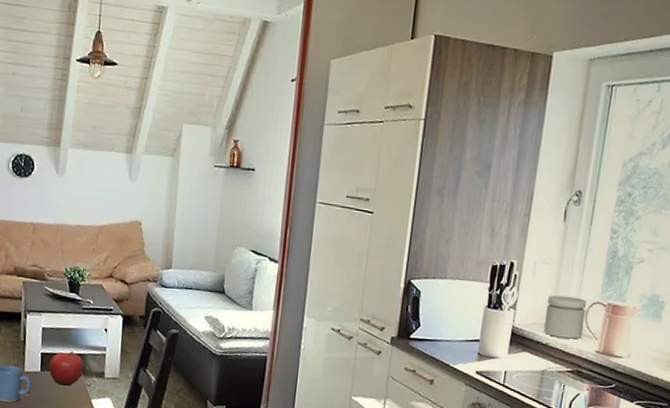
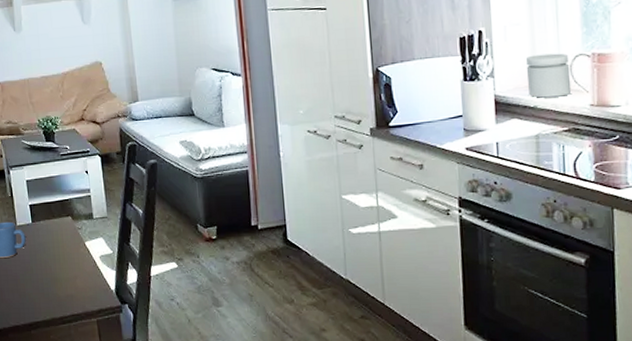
fruit: present [49,350,84,386] -> none [39,197,72,233]

